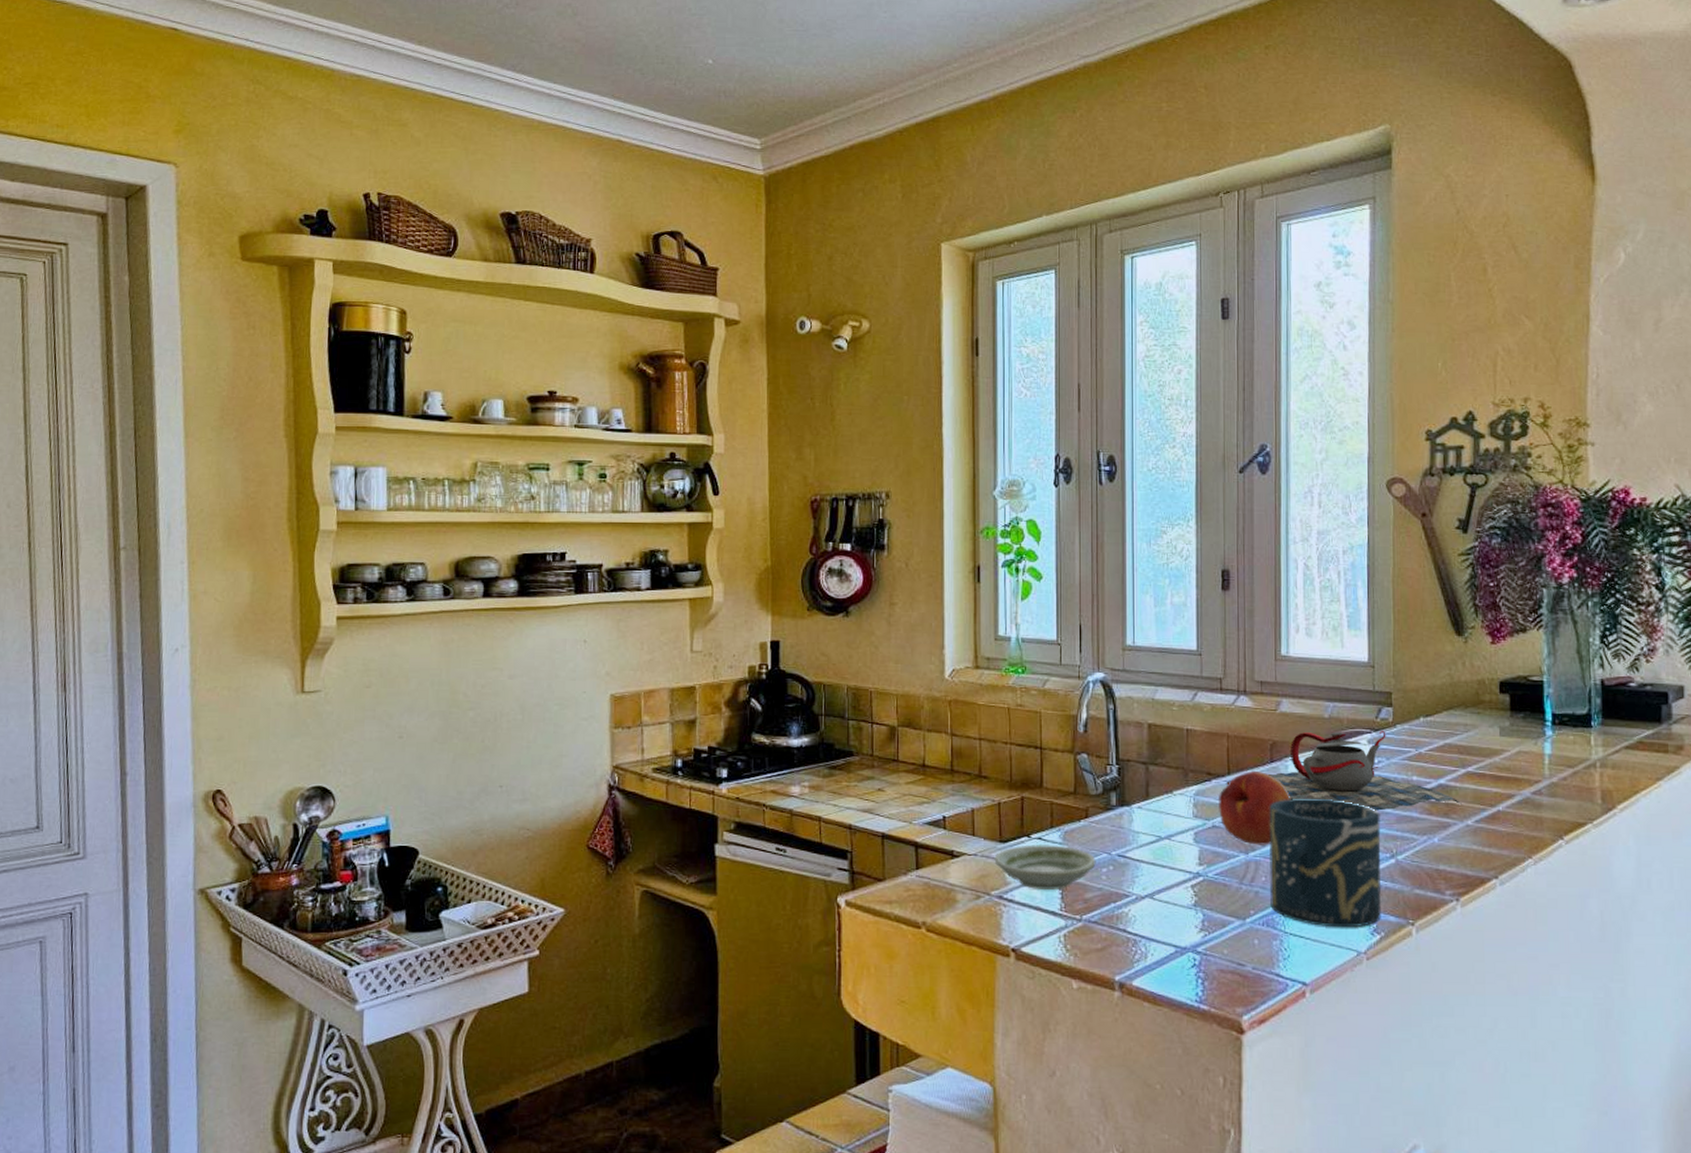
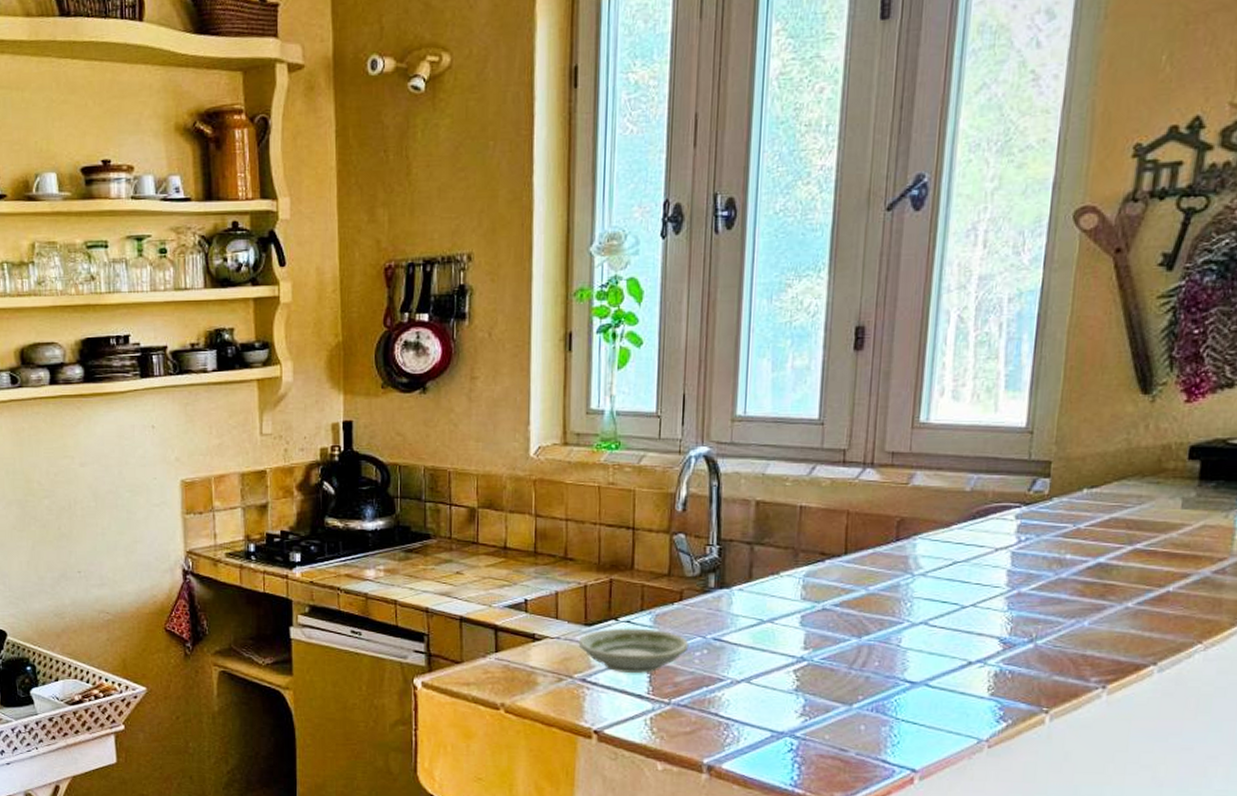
fruit: present [1219,771,1291,845] -> none [831,551,917,629]
teapot: present [1225,731,1462,811] -> none [841,505,1123,592]
cup: present [1269,798,1381,928] -> none [882,578,1021,715]

